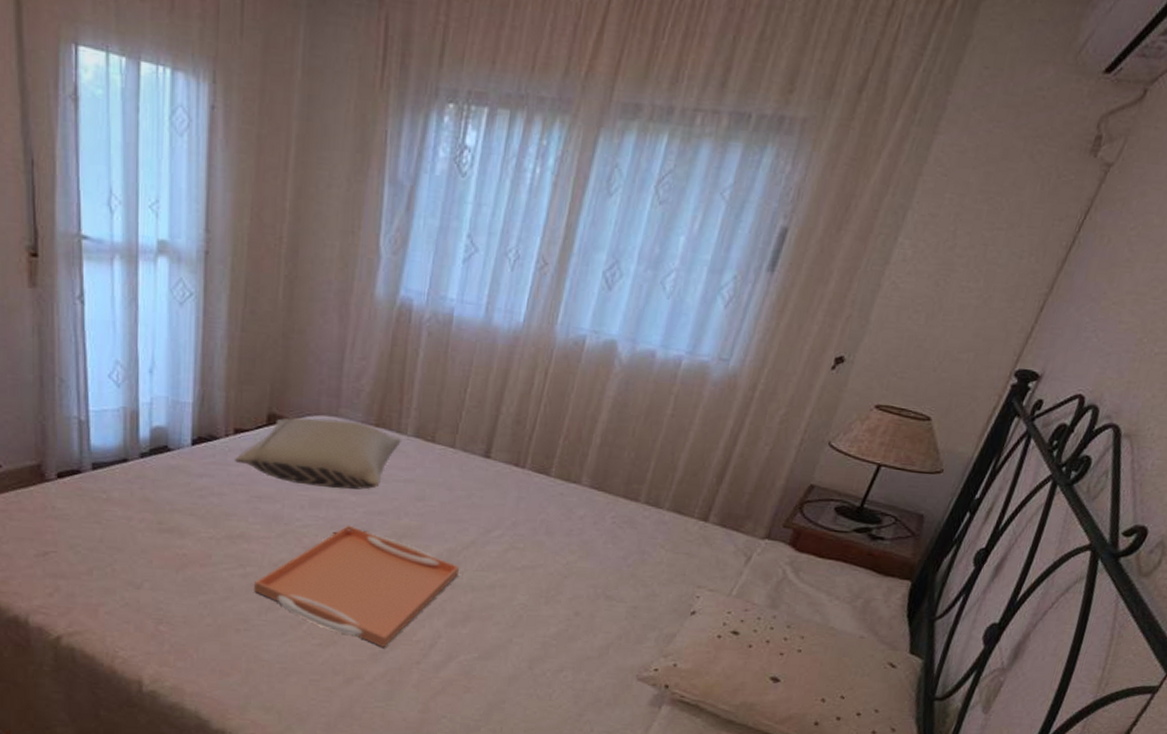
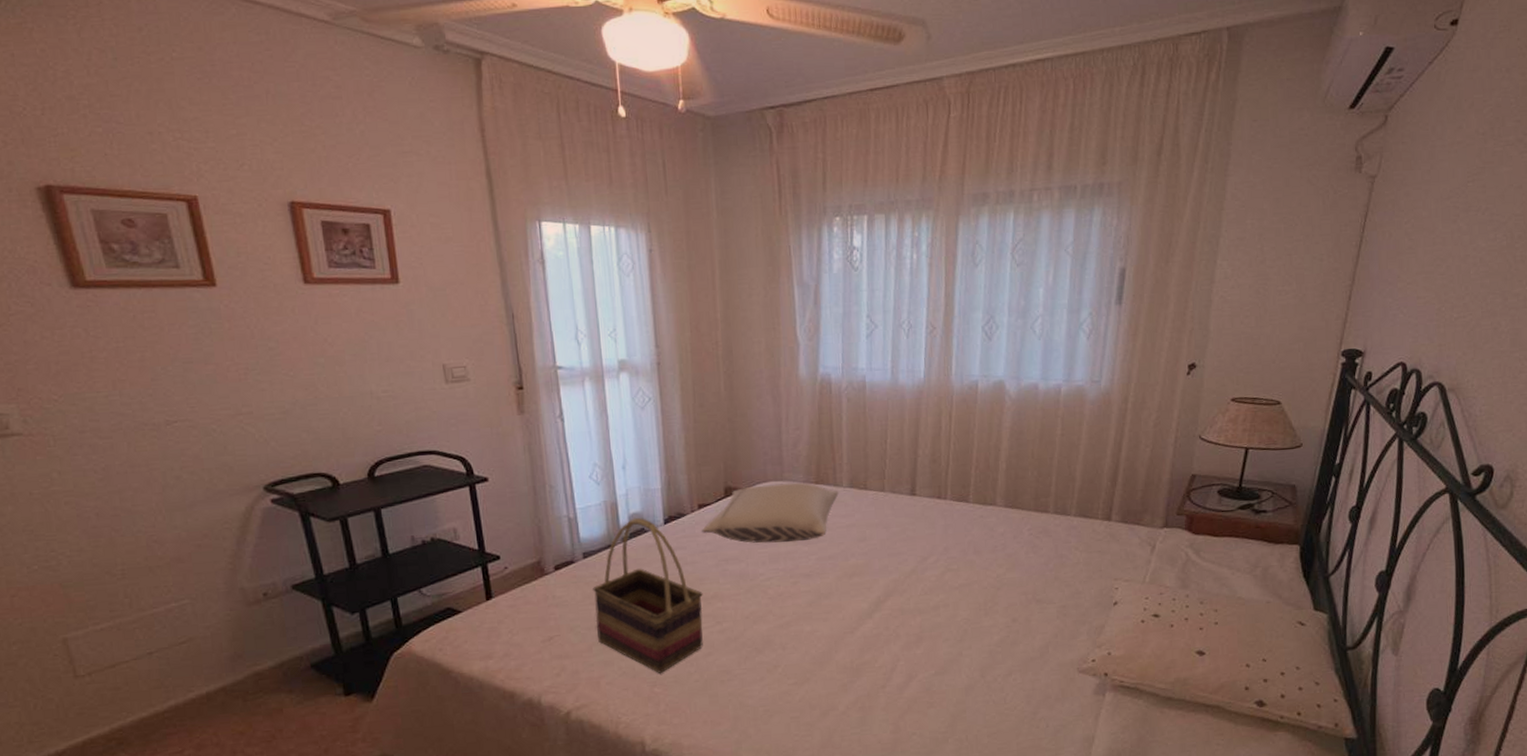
woven basket: none [99,433,228,611] -> present [593,518,703,673]
serving tray: present [253,525,460,647] -> none [730,572,906,677]

